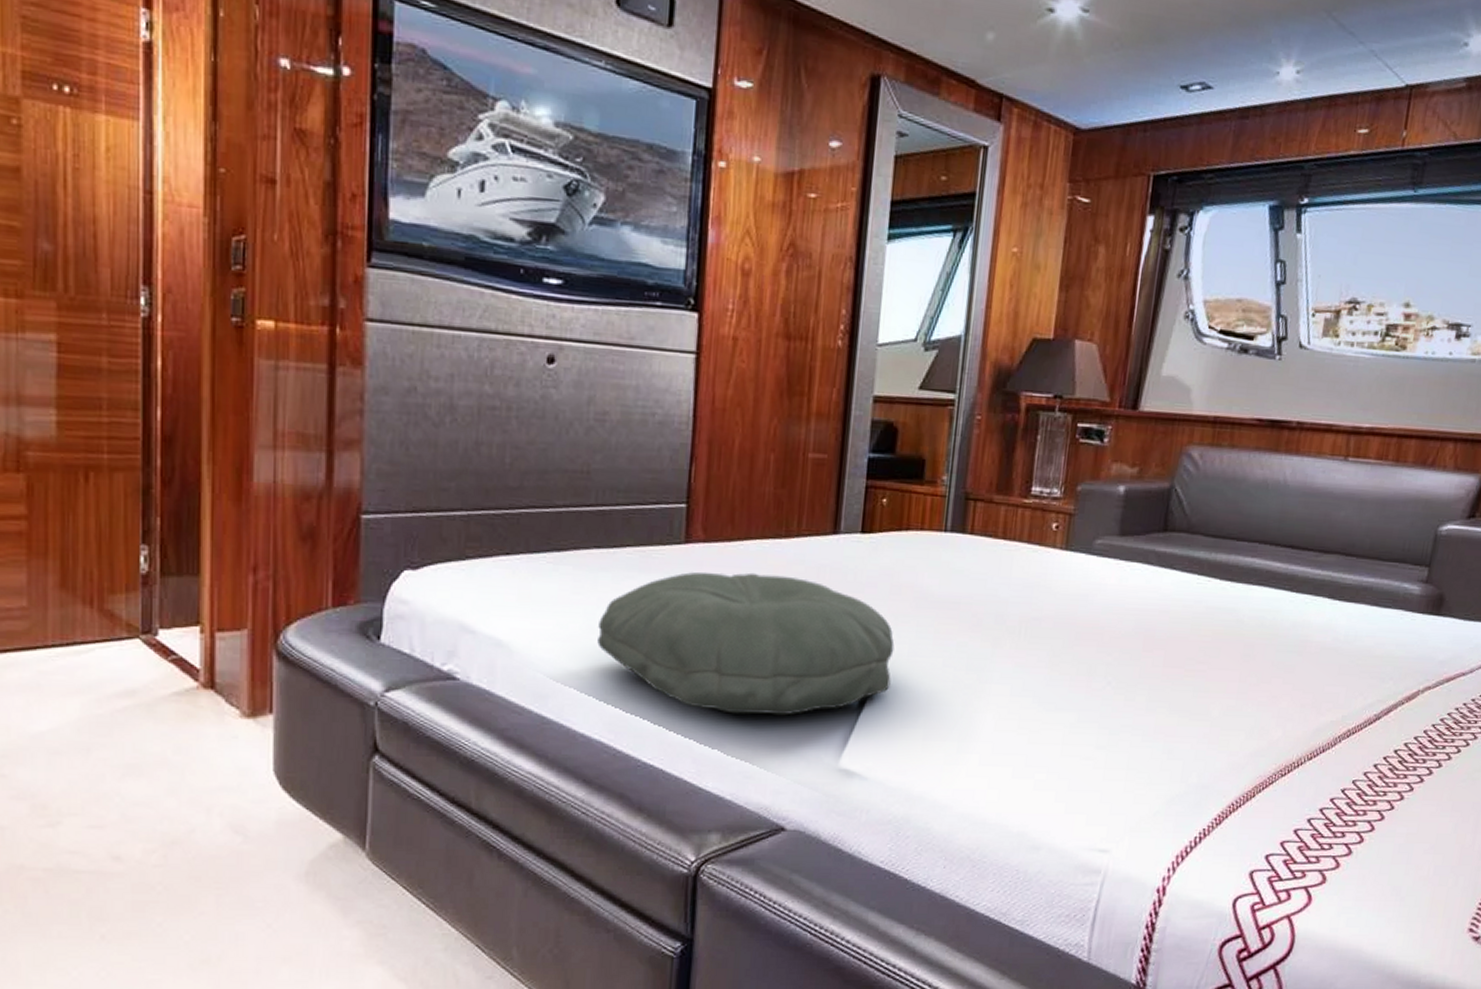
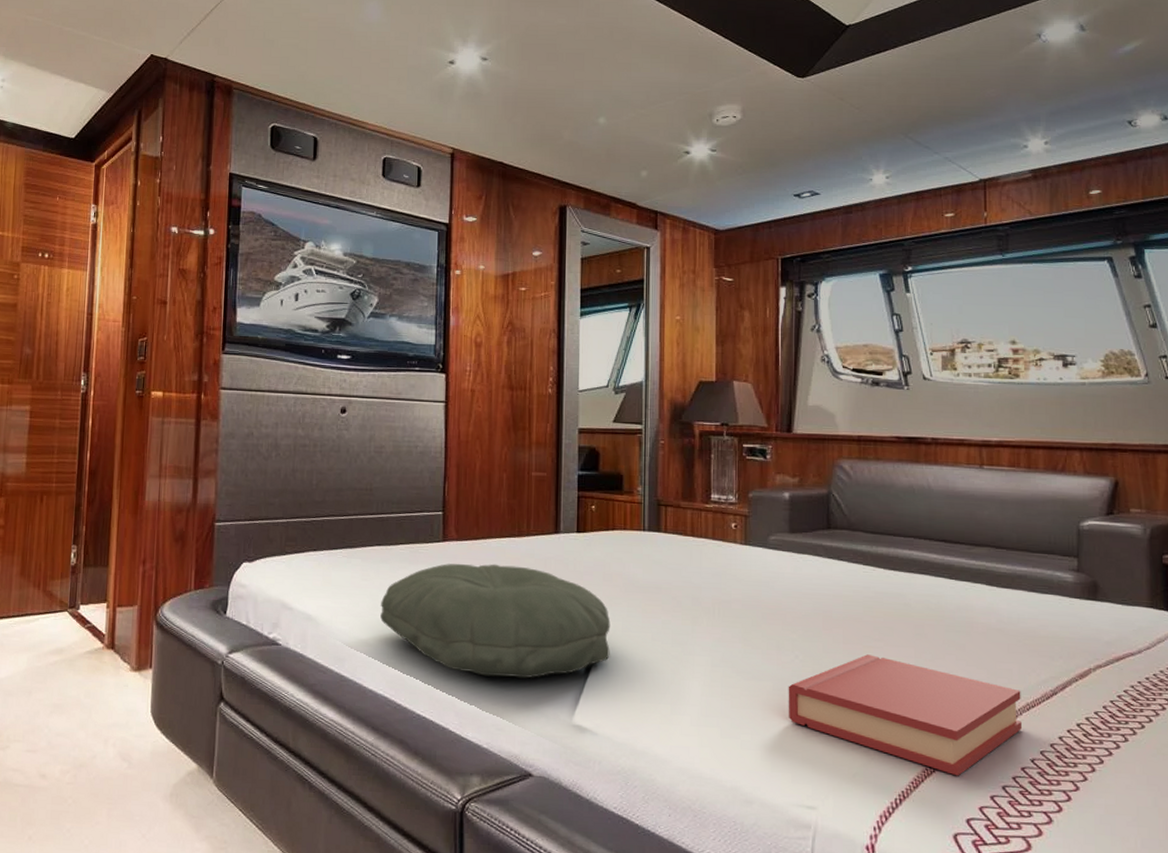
hardback book: none [1092,679,1344,810] -> present [788,654,1021,776]

